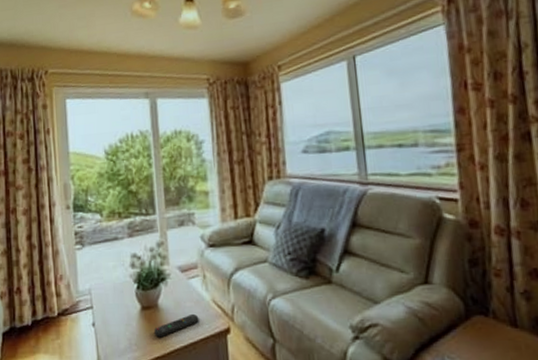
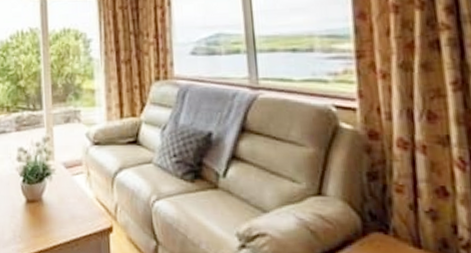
remote control: present [154,313,199,338] -> none [38,210,82,232]

